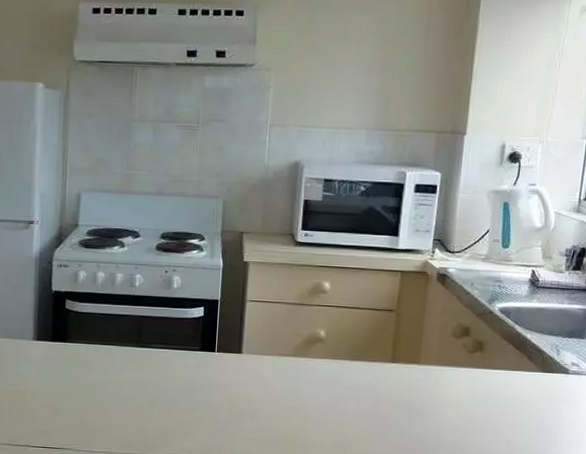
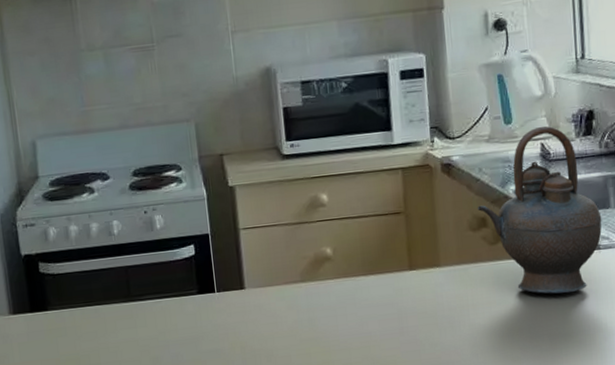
teapot: none [463,255,576,408] -> present [477,126,602,294]

